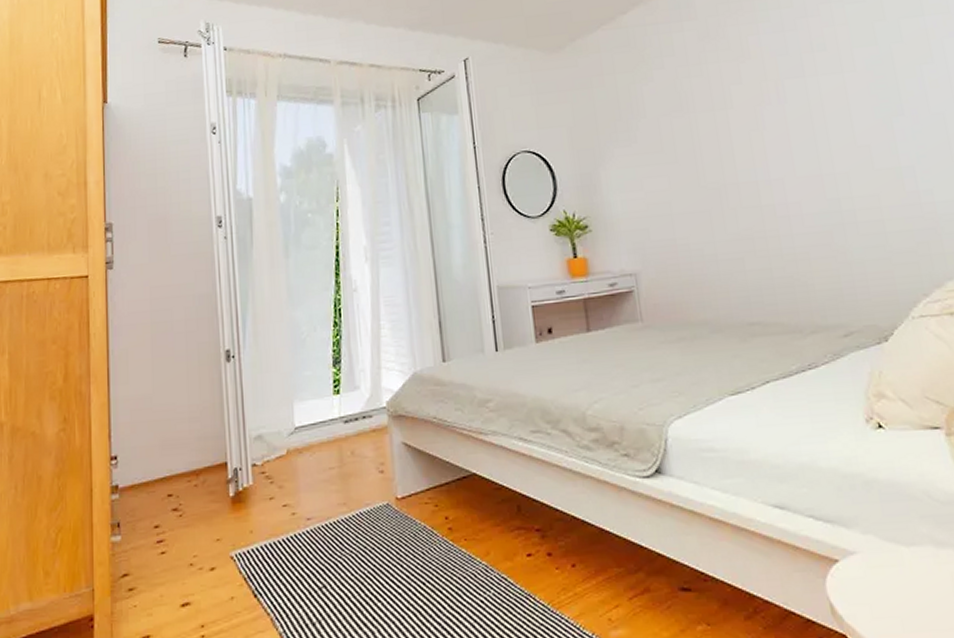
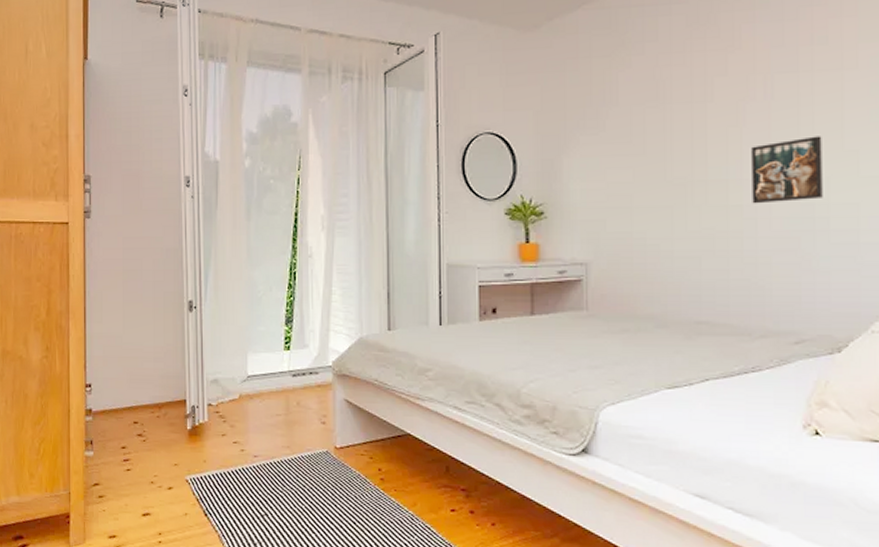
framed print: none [774,134,846,203] -> present [751,136,823,204]

